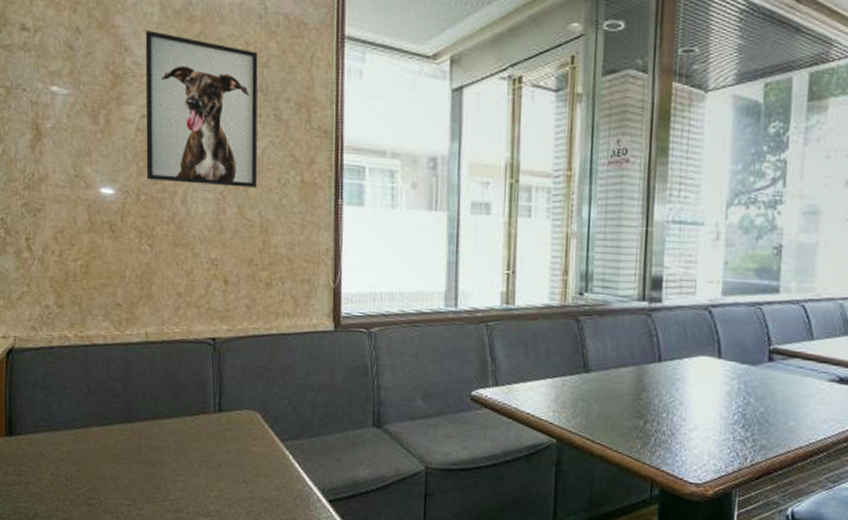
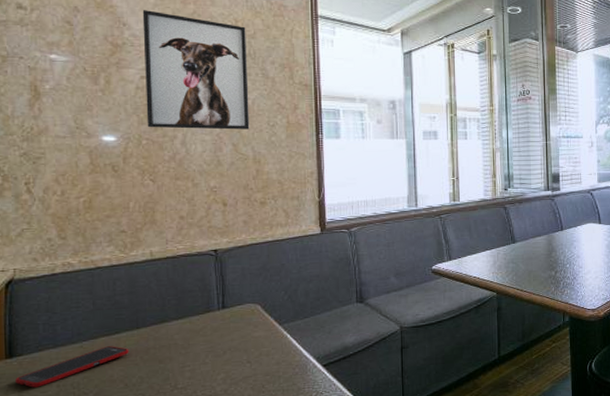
cell phone: none [13,438,121,473] -> present [14,346,129,388]

